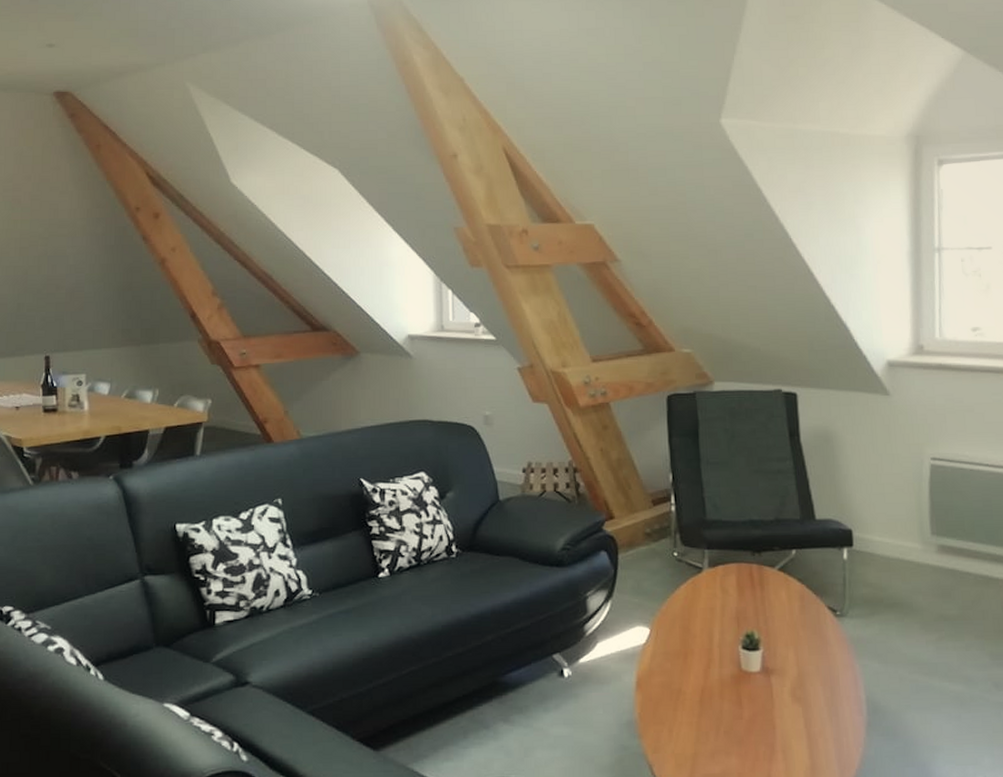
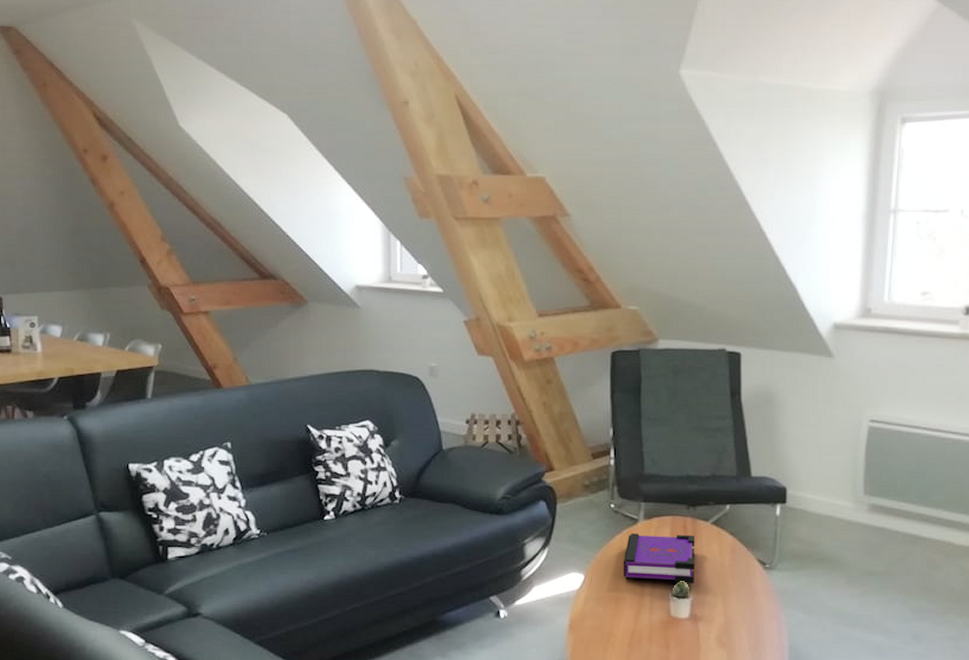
board game: none [689,582,764,634] -> present [623,533,695,583]

